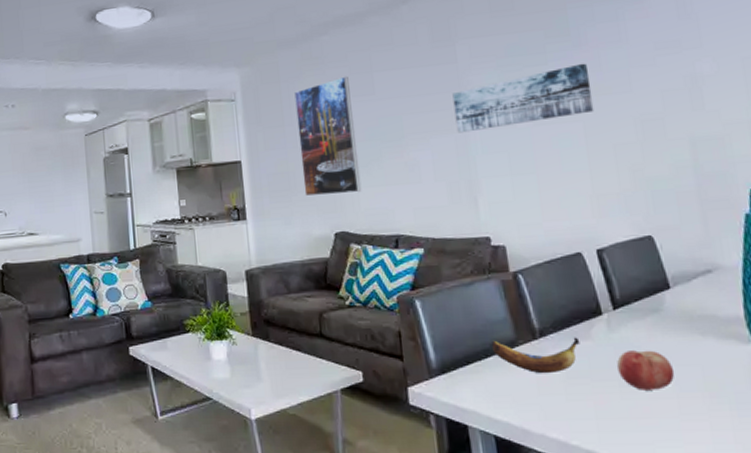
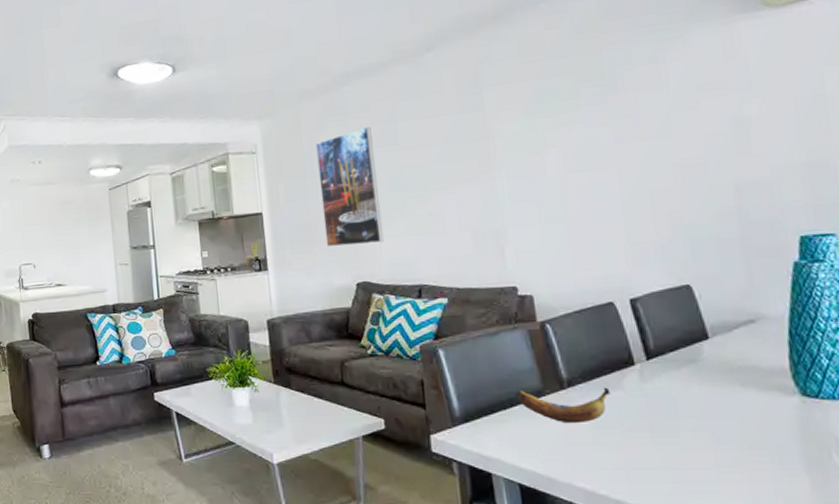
wall art: present [452,63,595,133] -> none [479,107,630,182]
fruit: present [616,350,675,390] -> none [648,401,712,441]

